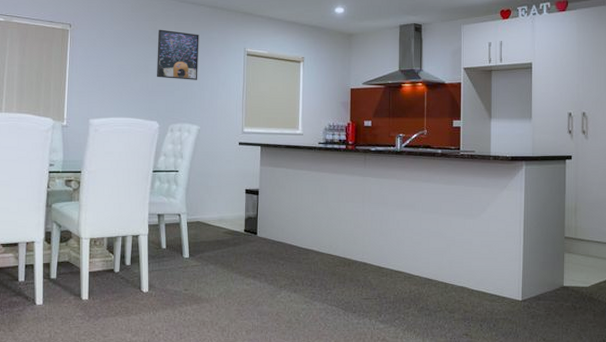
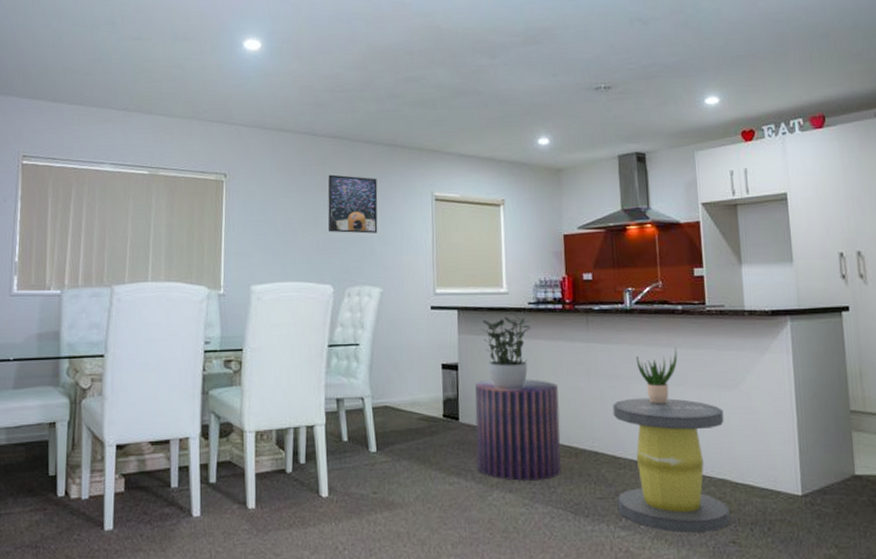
stool: none [269,203,338,284] -> present [475,379,561,481]
potted plant: none [278,151,319,212] -> present [480,314,531,391]
stool: none [378,222,467,326] -> present [612,398,731,533]
potted plant: none [402,183,435,227] -> present [636,347,678,404]

